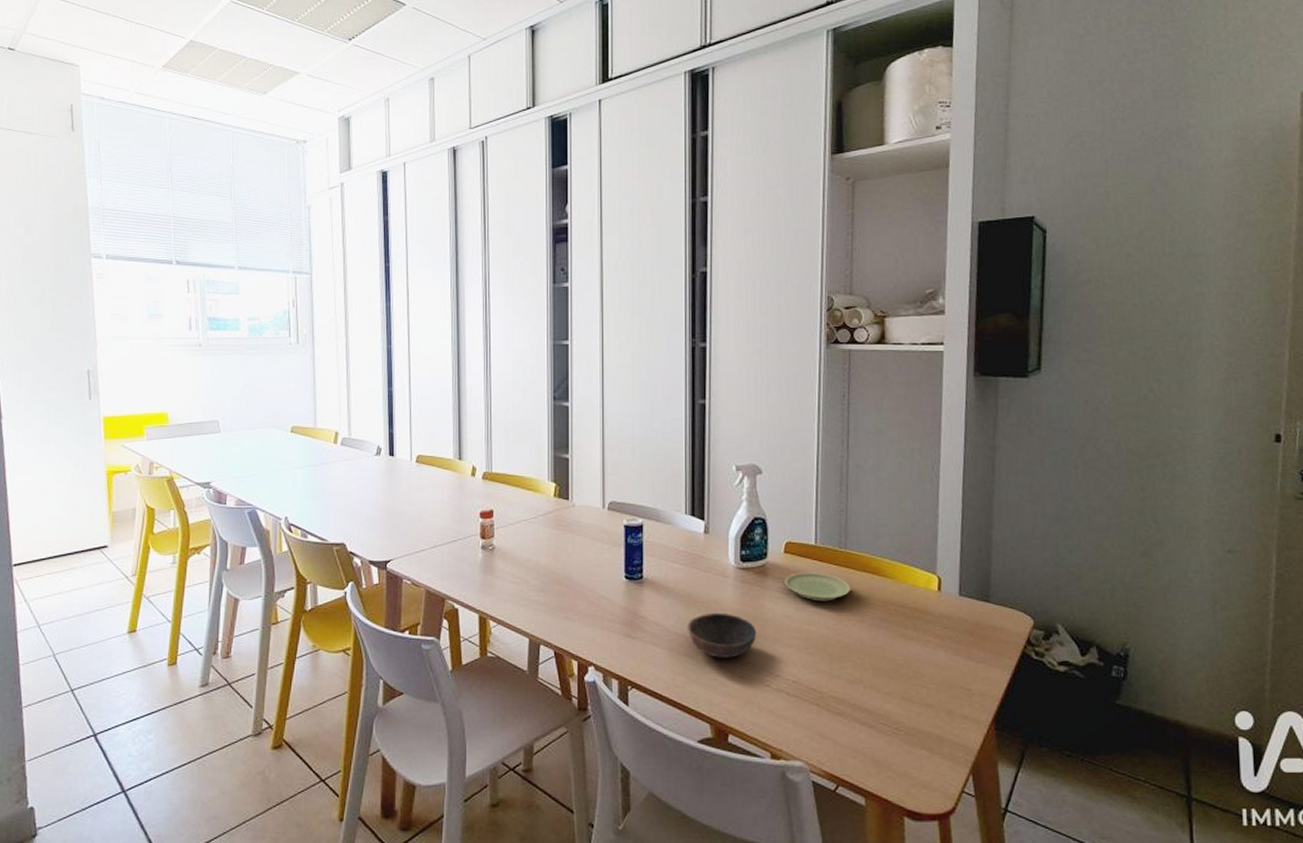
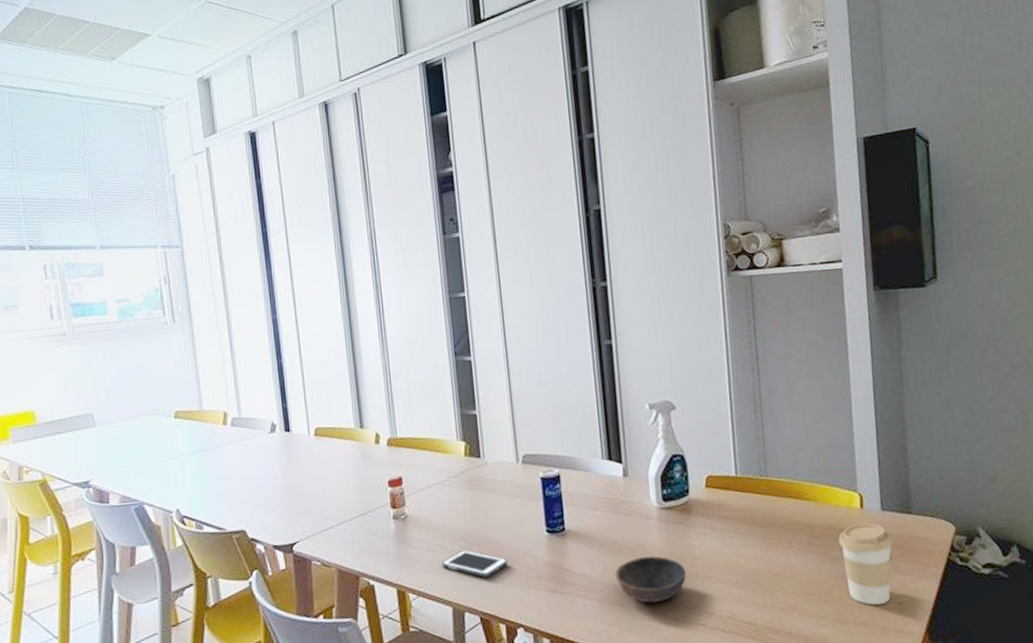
cell phone: none [522,585,585,614] -> present [441,549,508,577]
plate: present [785,573,850,601] -> none [709,503,775,533]
coffee cup: none [912,606,968,688] -> present [838,523,893,605]

